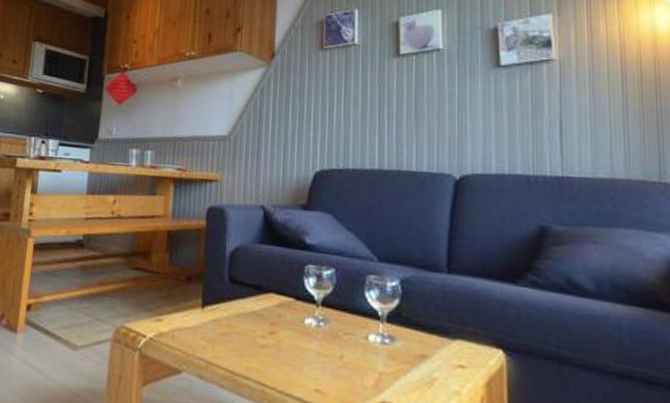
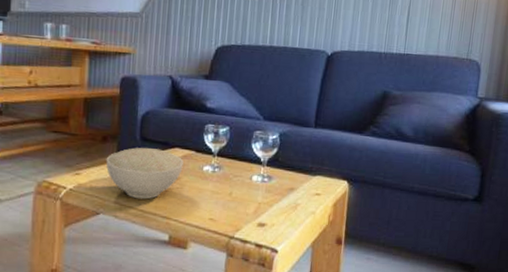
bowl: none [190,290,280,358] -> present [106,147,183,200]

